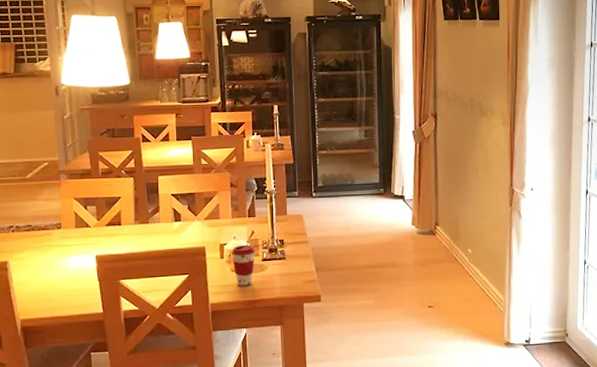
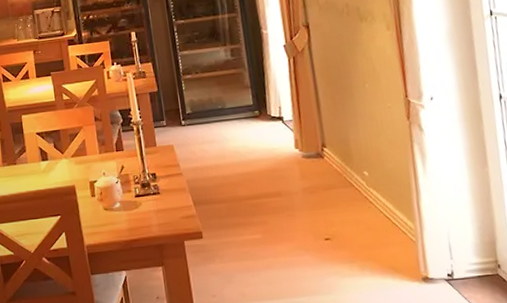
coffee cup: present [231,245,255,286] -> none [102,181,128,225]

